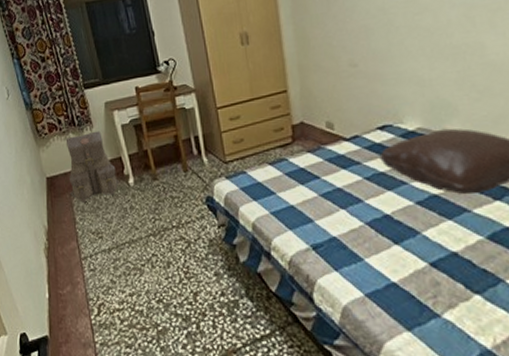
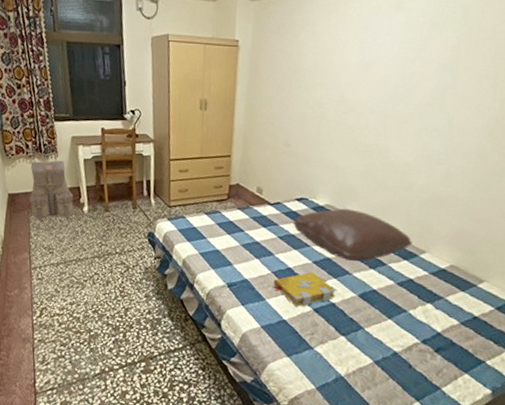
spell book: none [369,215,456,263] -> present [273,271,337,307]

